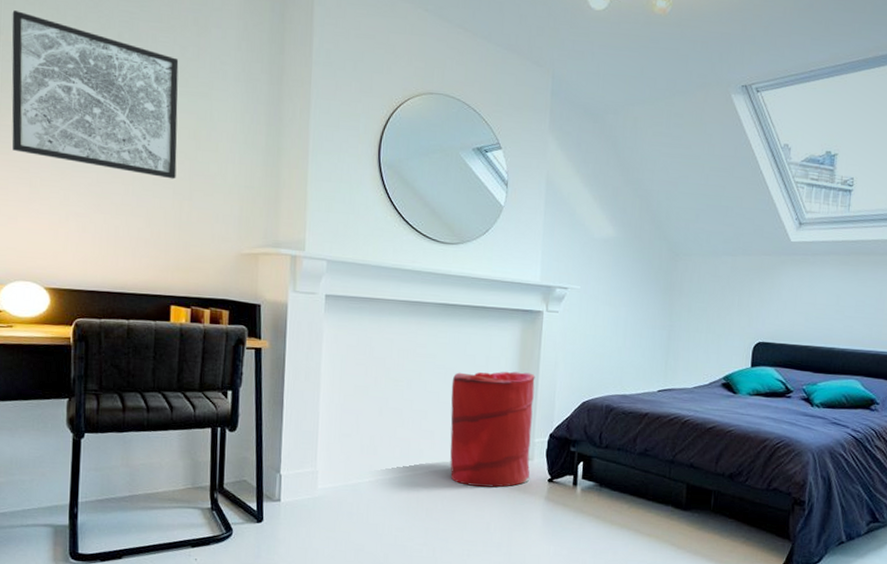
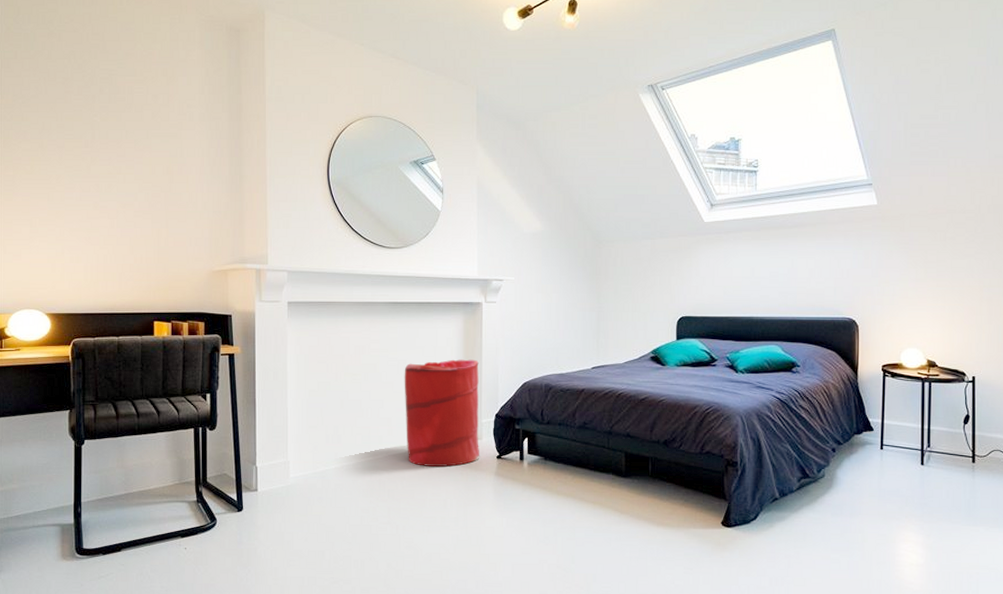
wall art: present [12,10,179,179] -> none [11,77,154,211]

